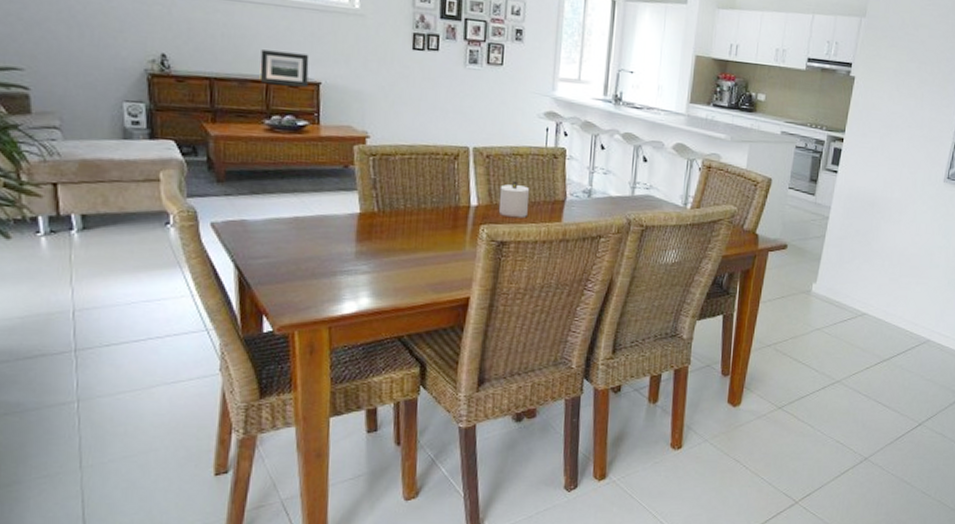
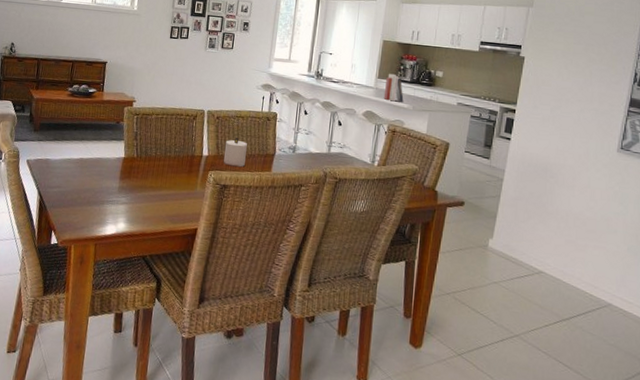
picture frame: present [260,49,310,88] -> none [69,39,102,65]
books: none [696,96,720,132] -> present [383,73,404,103]

